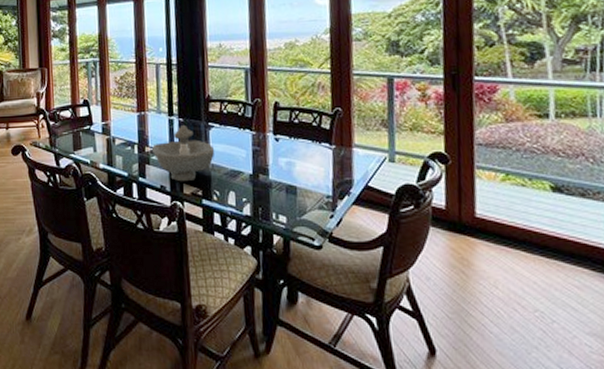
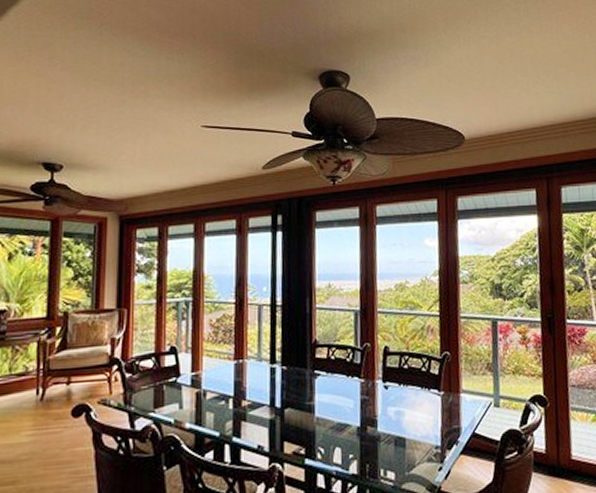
decorative bowl: present [151,125,215,182] -> none [249,374,321,440]

